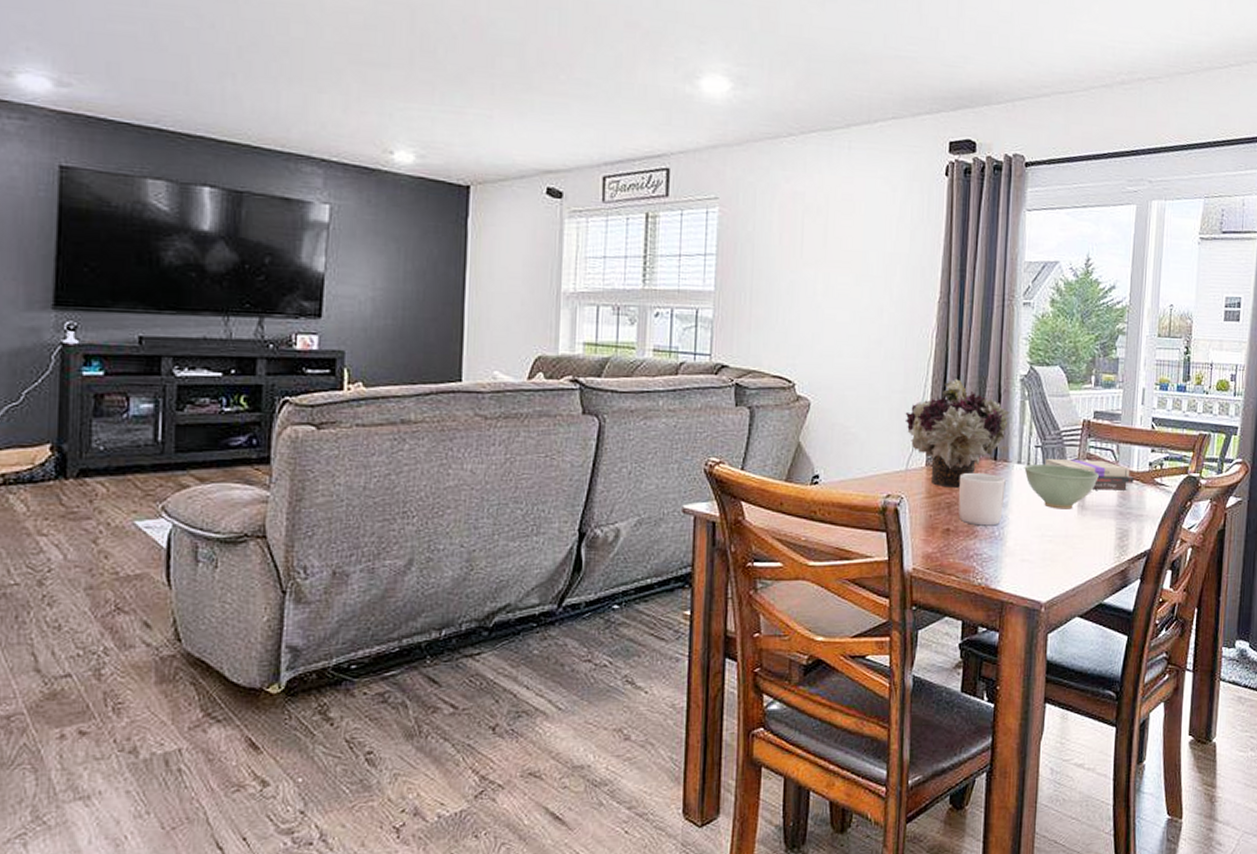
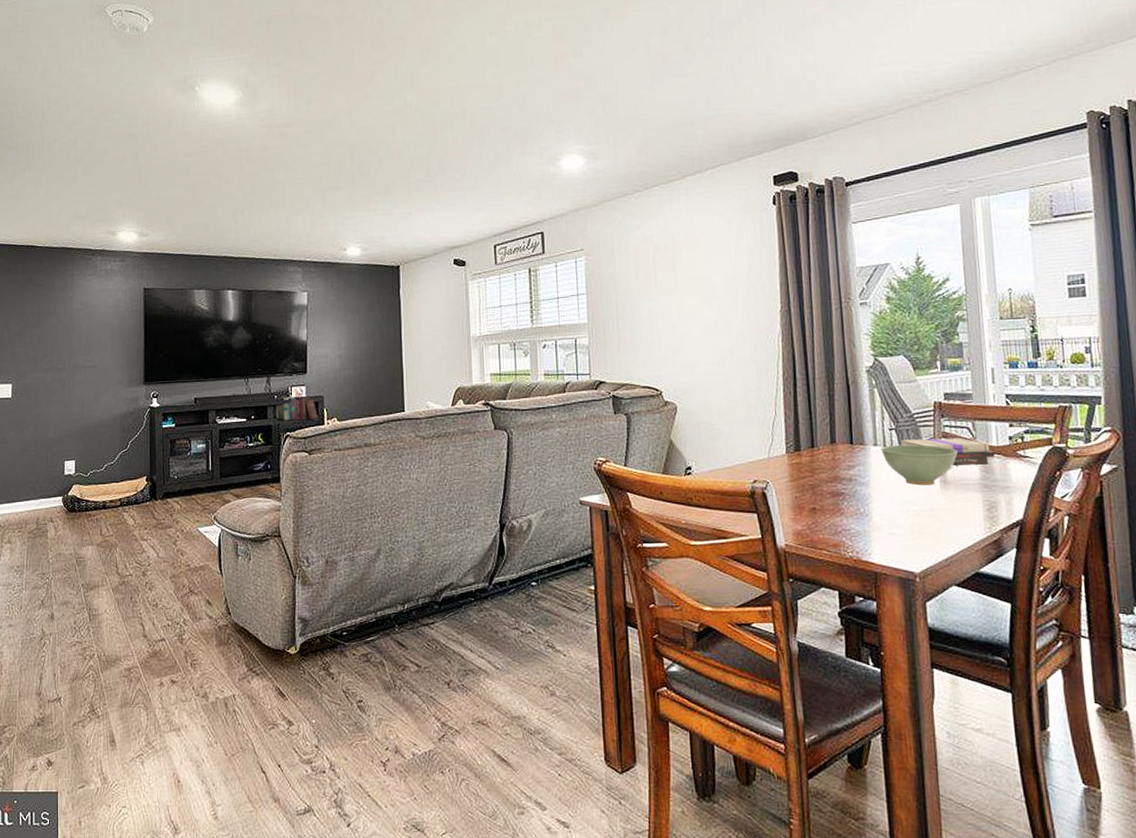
books: none [270,346,334,382] -> present [276,396,318,421]
flower arrangement: present [904,378,1010,488] -> none [761,374,860,471]
mug: present [958,472,1006,526] -> none [819,456,865,504]

